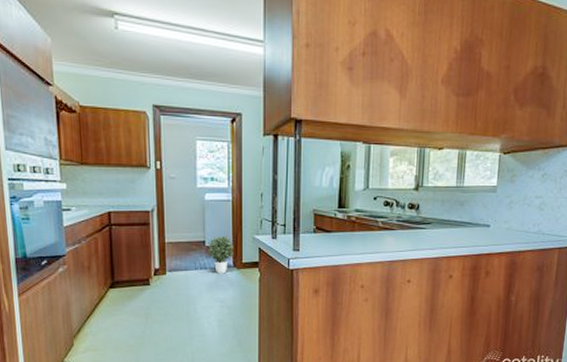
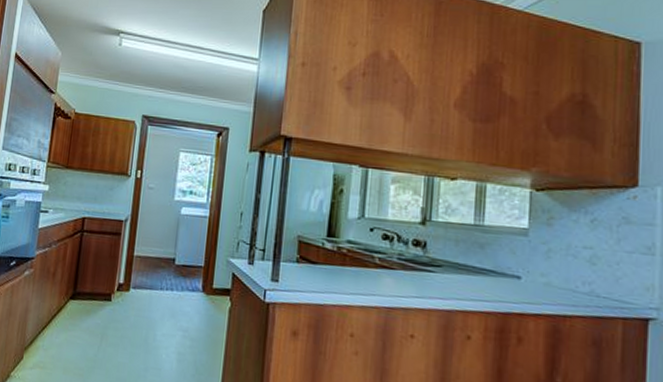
potted plant: present [207,235,234,274] -> none [176,254,205,299]

